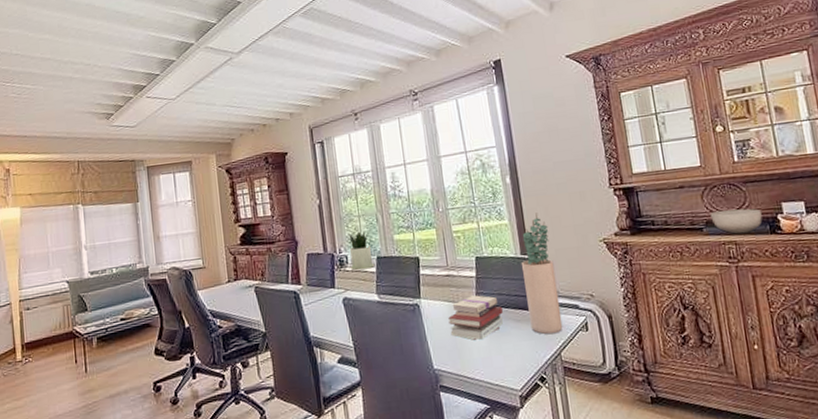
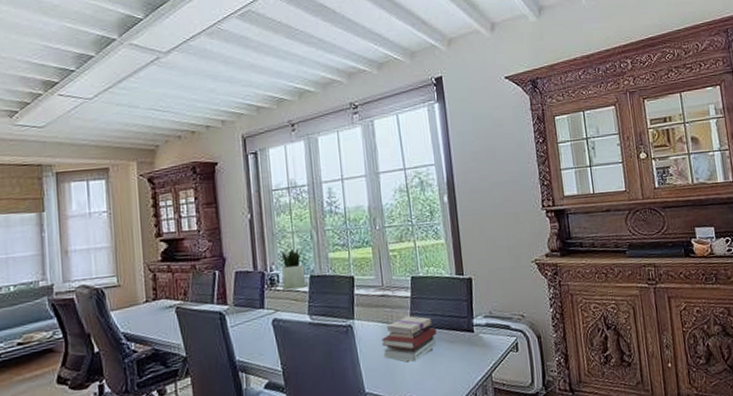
vase: present [522,212,563,335] -> none [457,232,495,356]
bowl: present [710,208,763,235] -> none [632,232,678,257]

